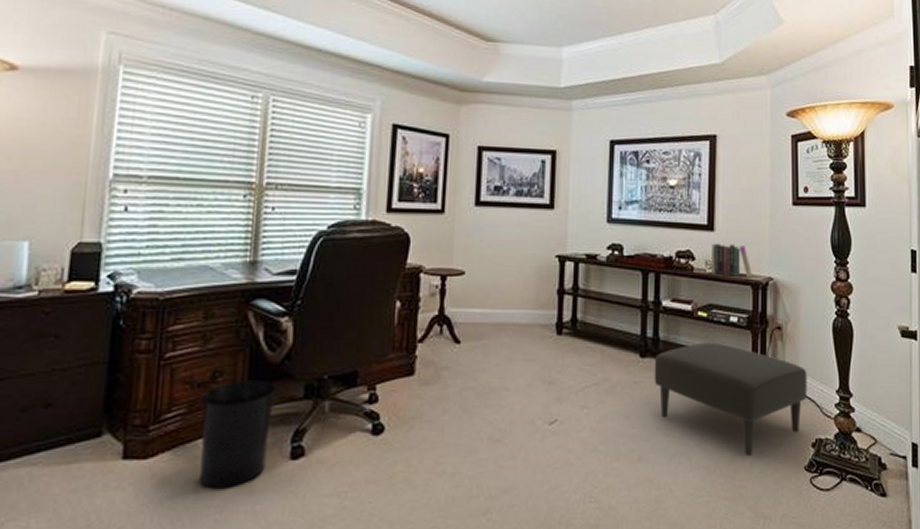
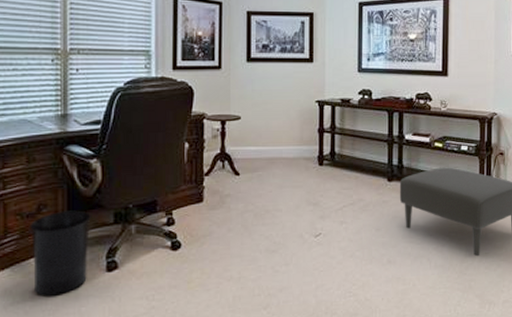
books: present [712,243,752,278] -> none [446,86,479,114]

